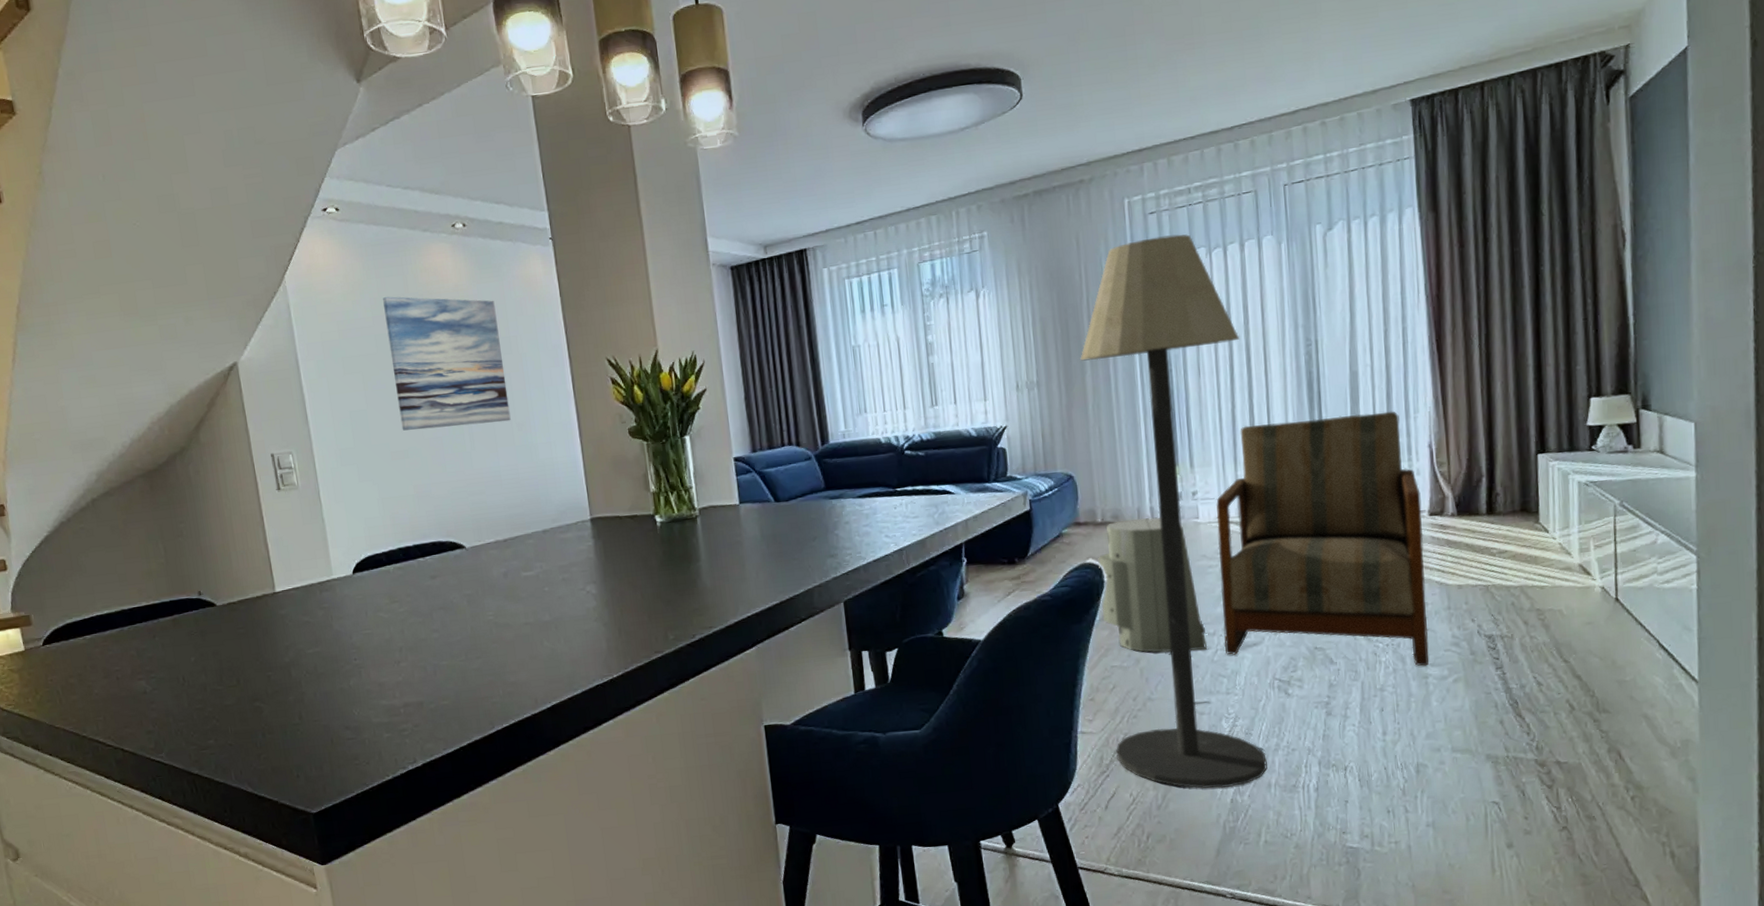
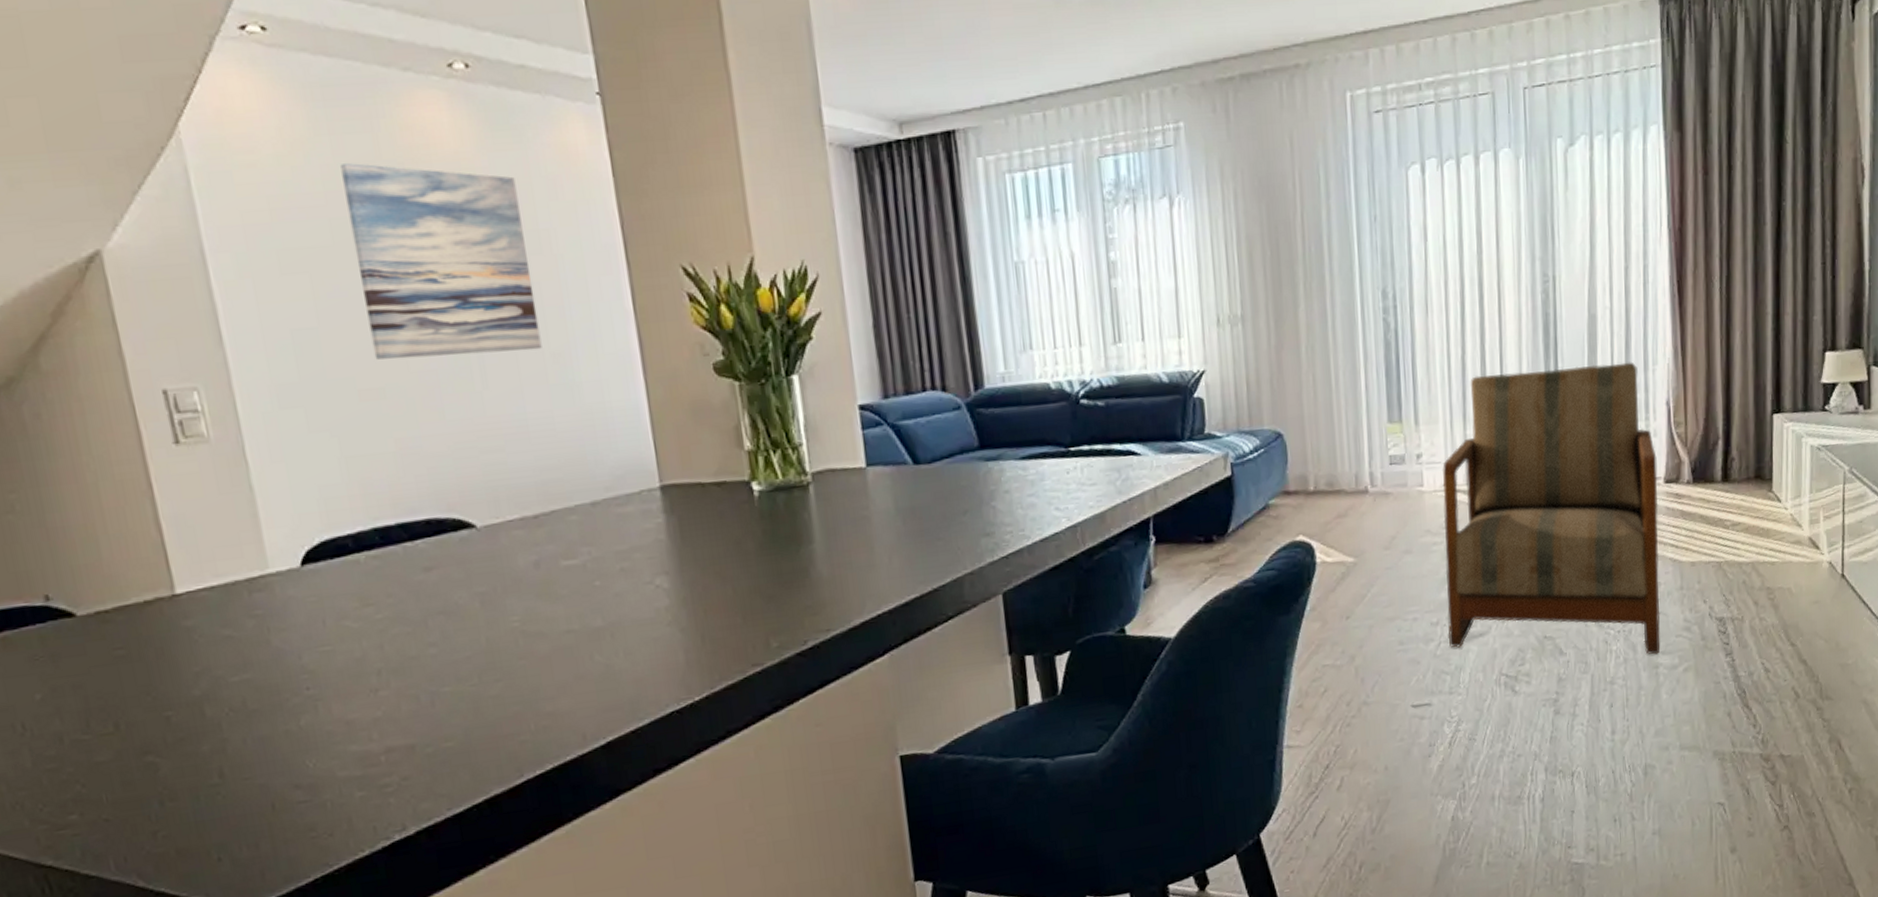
floor lamp: present [1080,234,1267,789] -> none [1292,140,1491,806]
air purifier: present [1098,517,1208,653] -> none [1309,485,1430,648]

